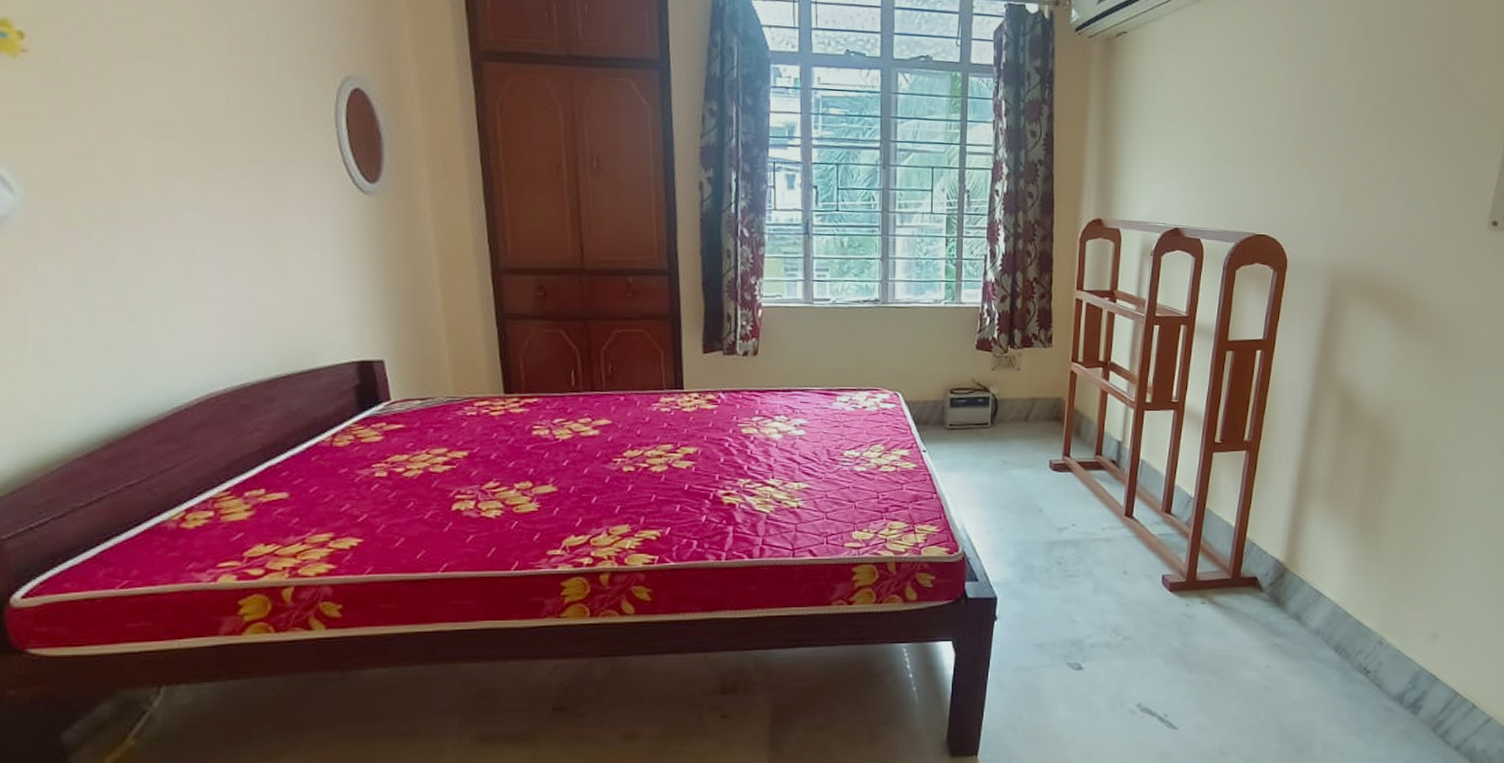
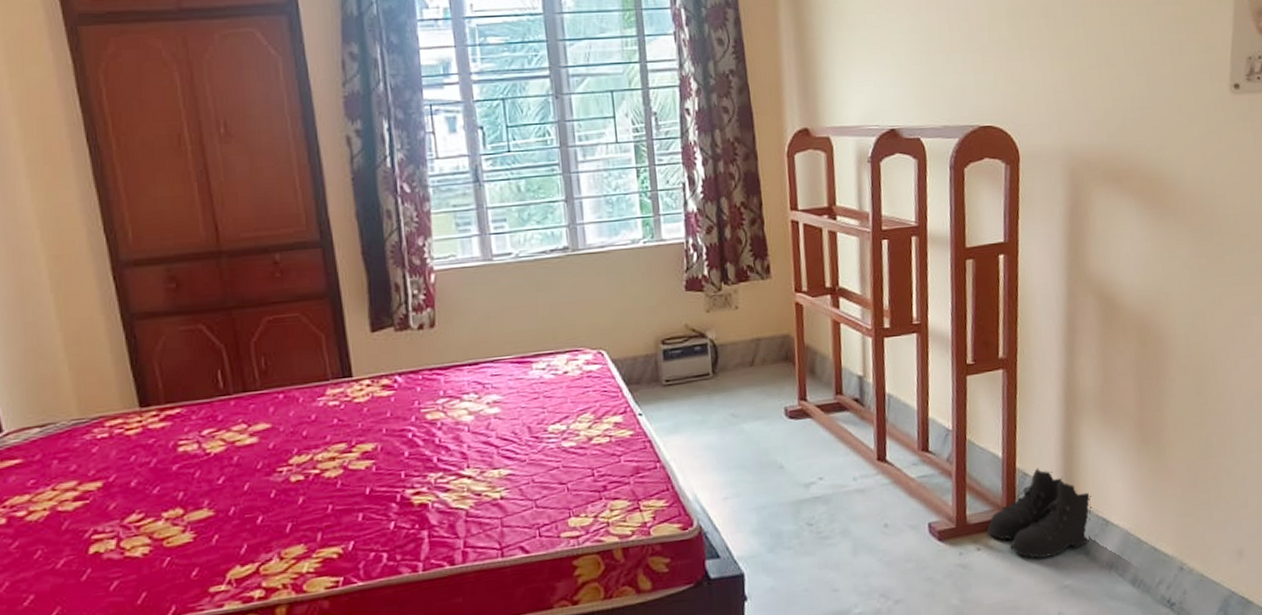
boots: none [1213,540,1309,619] -> present [987,468,1091,560]

